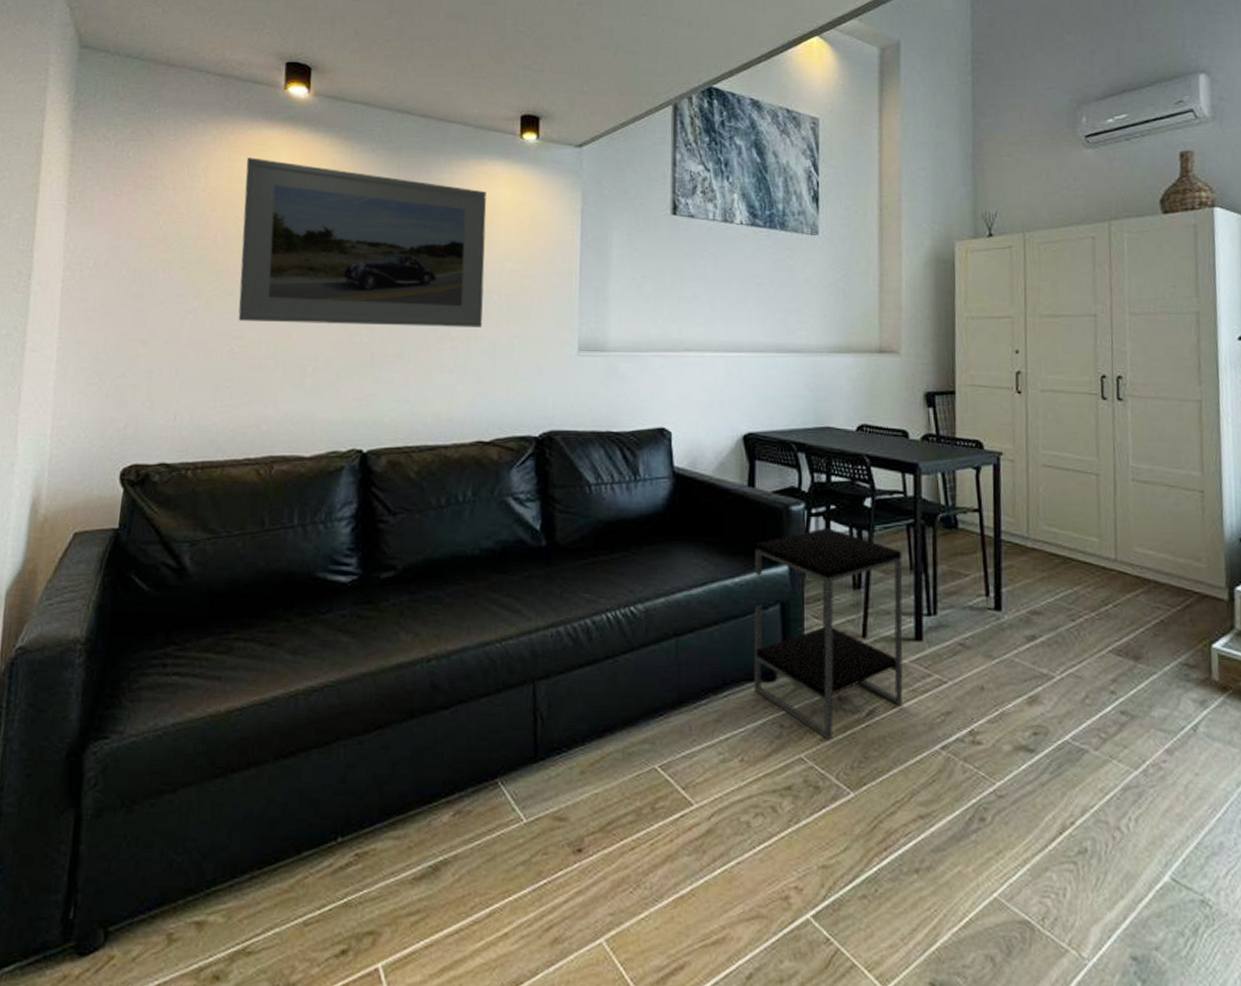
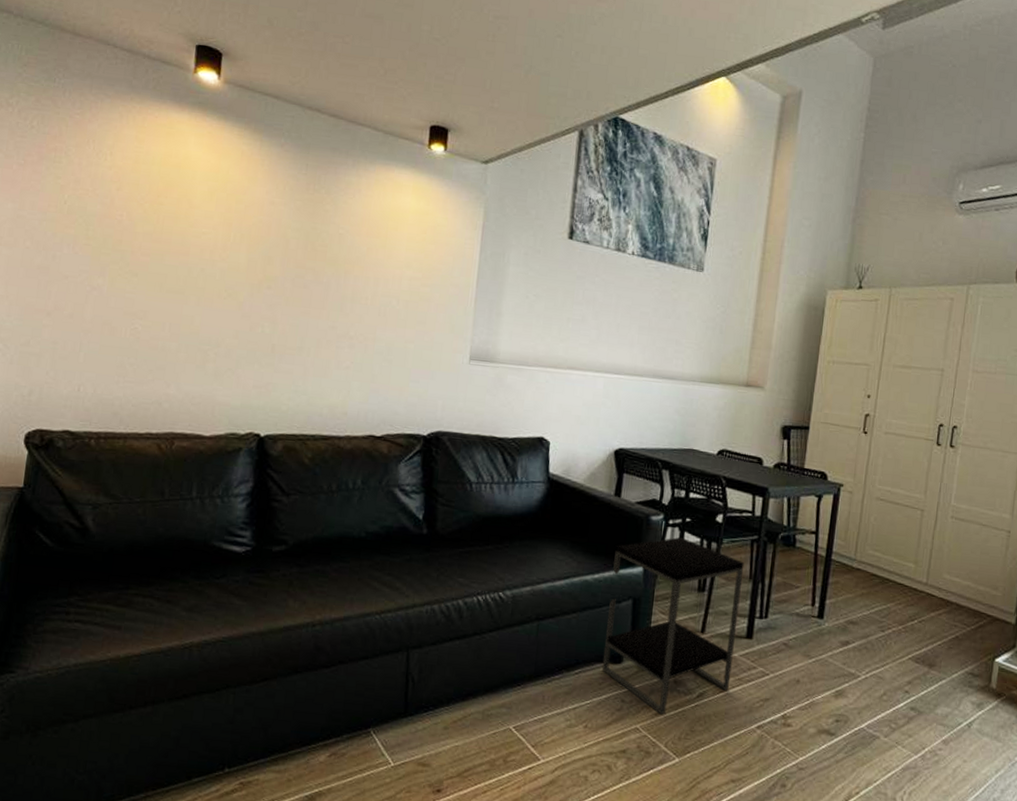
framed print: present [238,157,487,327] -> none [142,139,392,330]

